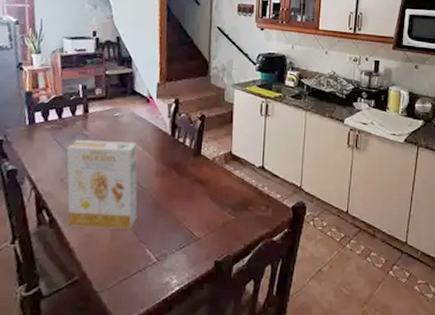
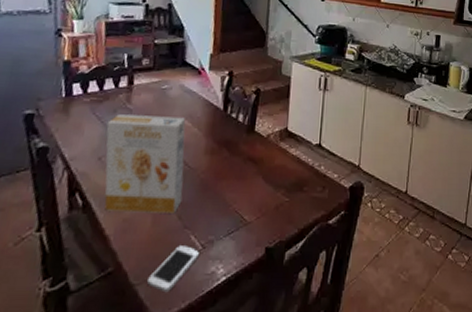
smartphone: none [108,258,154,300] -> present [146,246,199,293]

